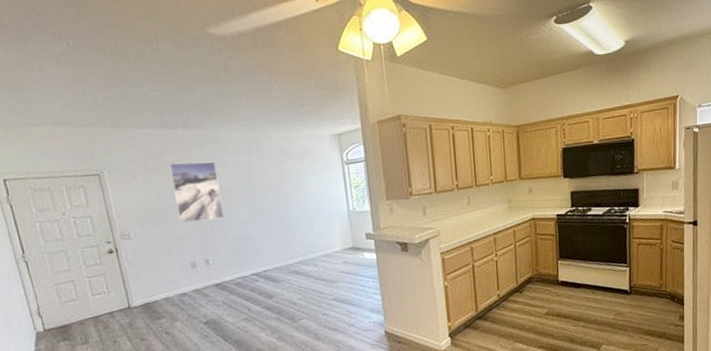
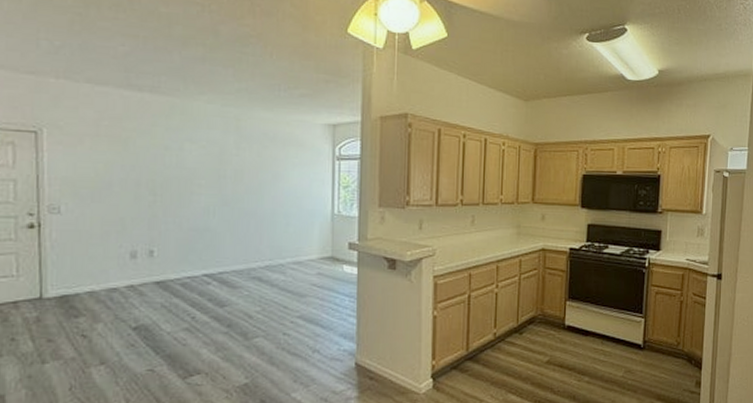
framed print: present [169,161,224,223] -> none [124,130,183,204]

